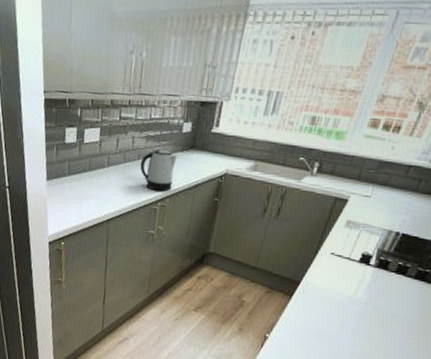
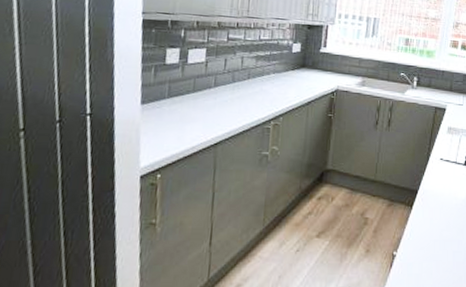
kettle: present [140,149,177,192] -> none [250,69,288,110]

